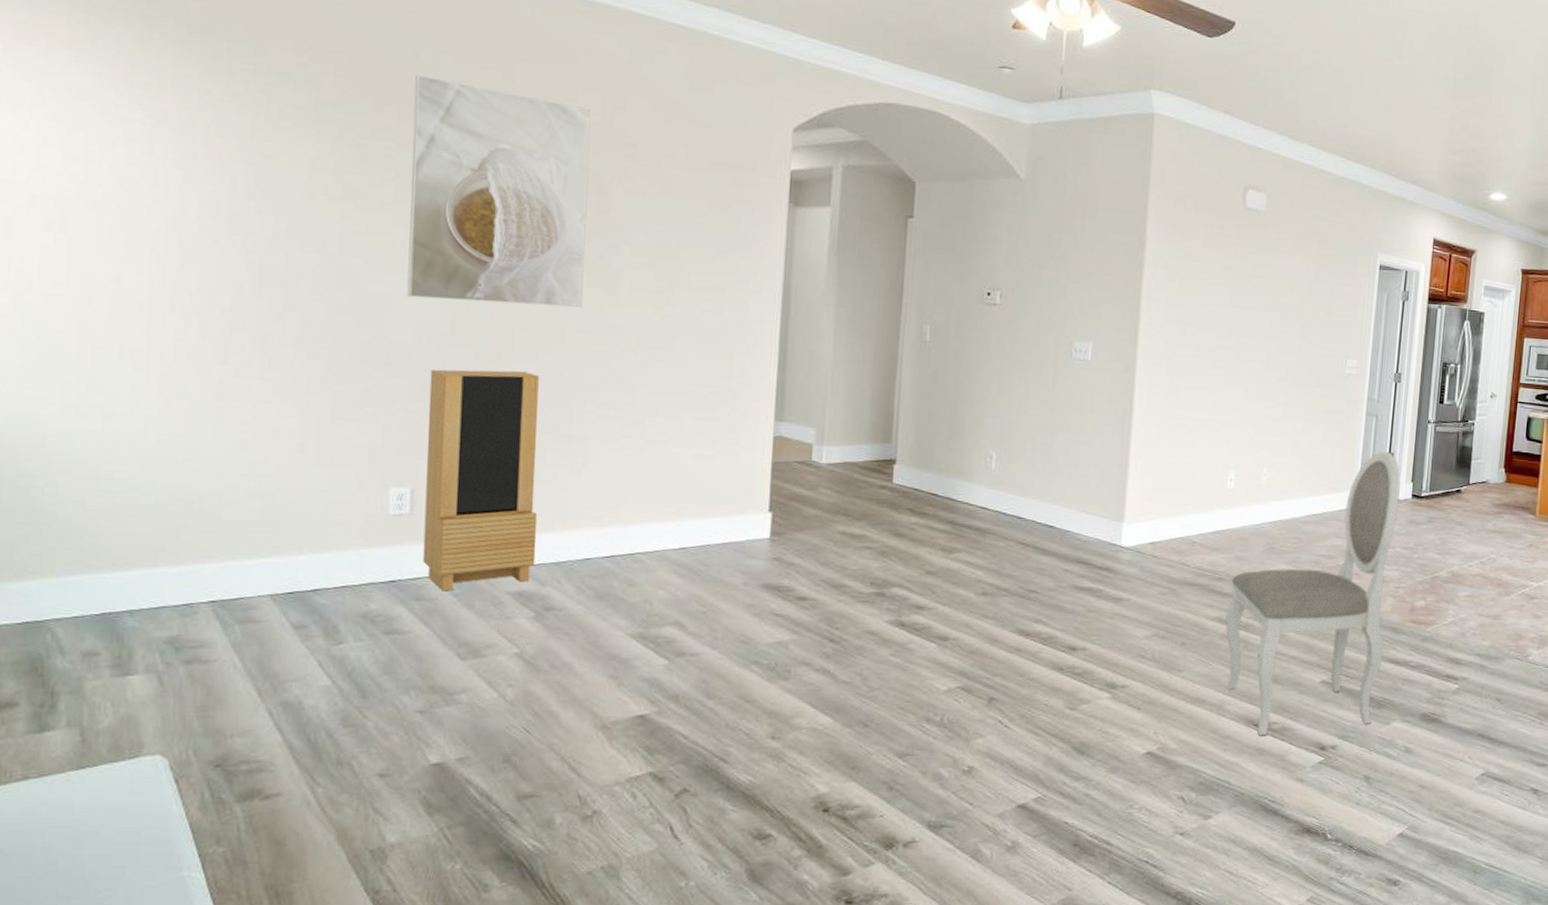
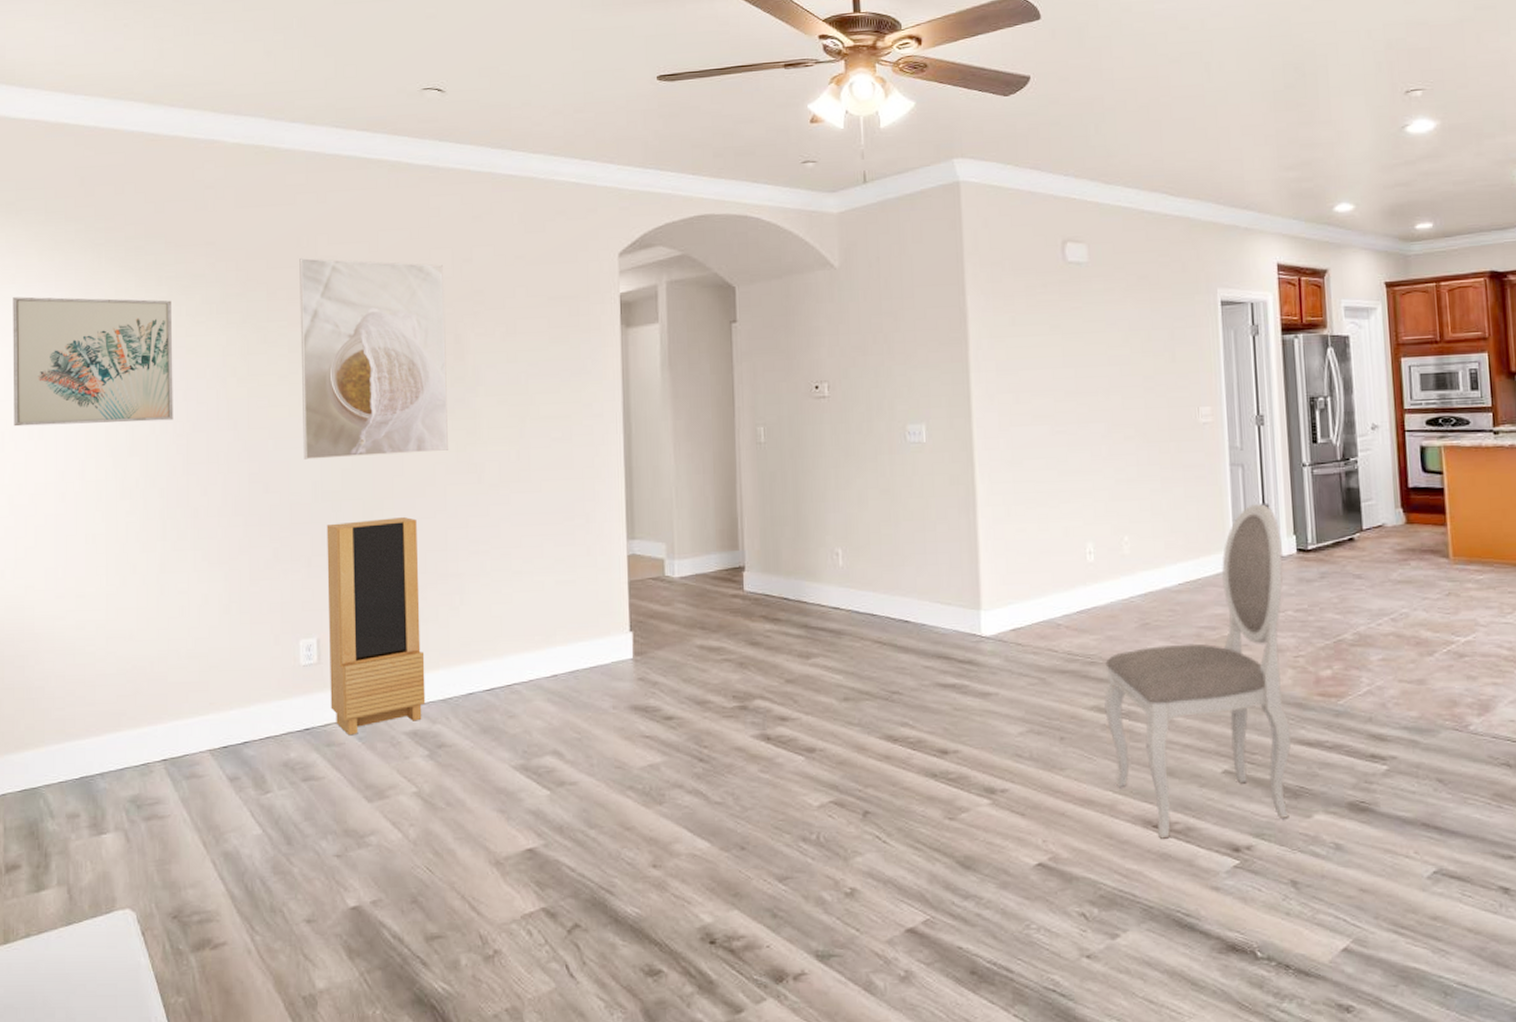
wall art: none [24,61,247,233] -> present [12,296,173,427]

